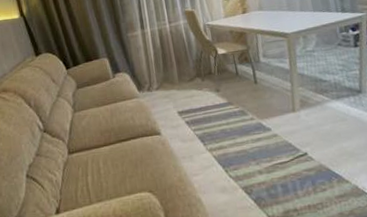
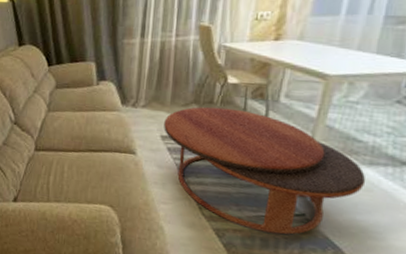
coffee table: none [177,74,340,179] -> present [164,106,366,235]

